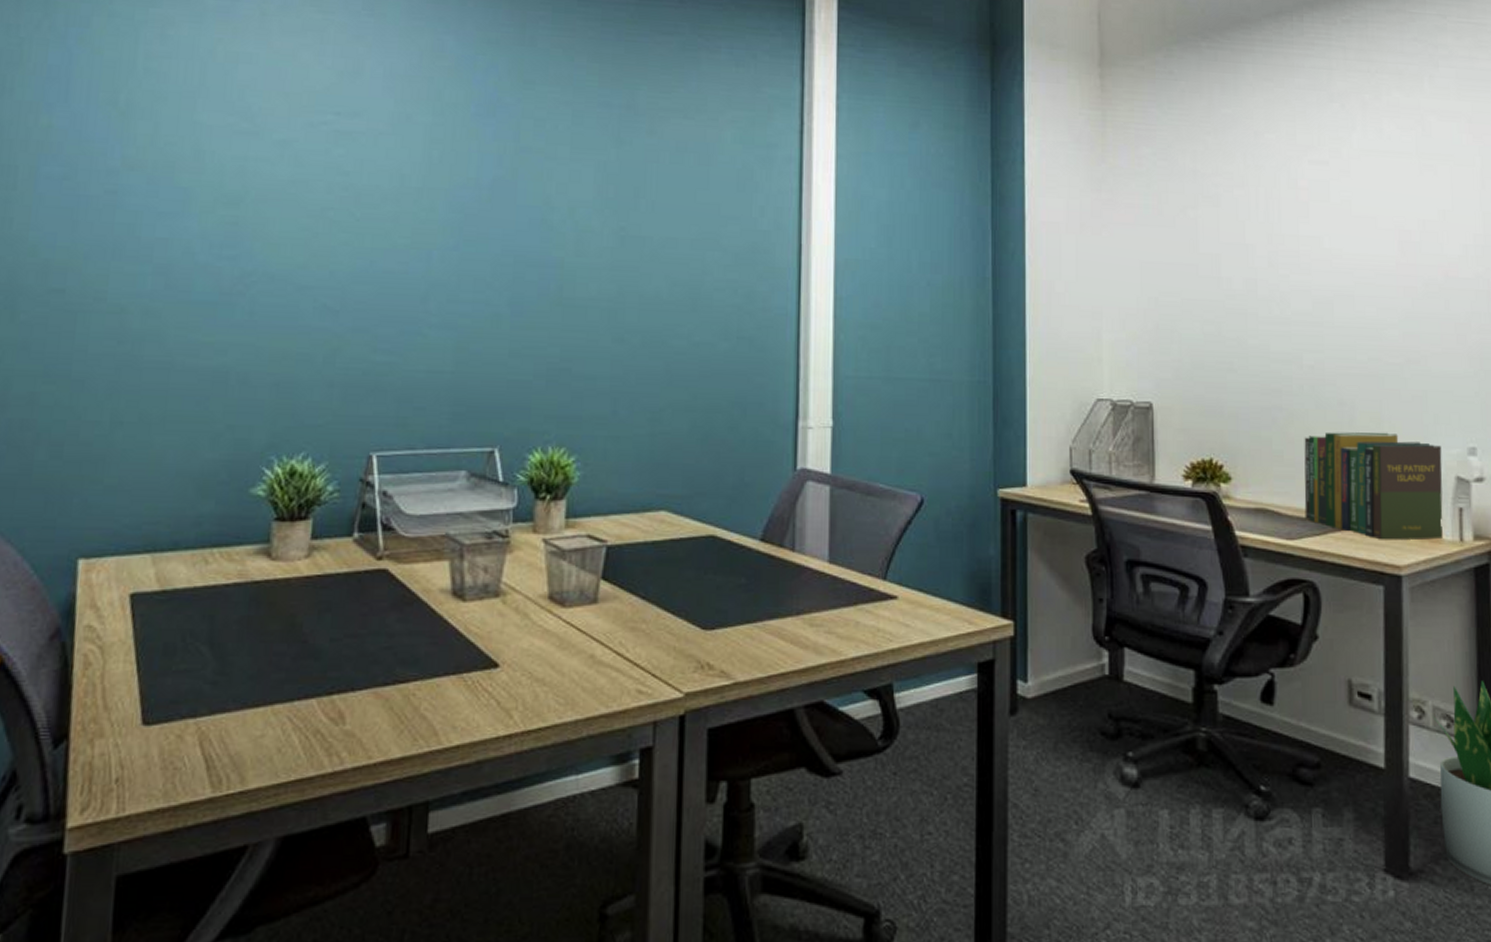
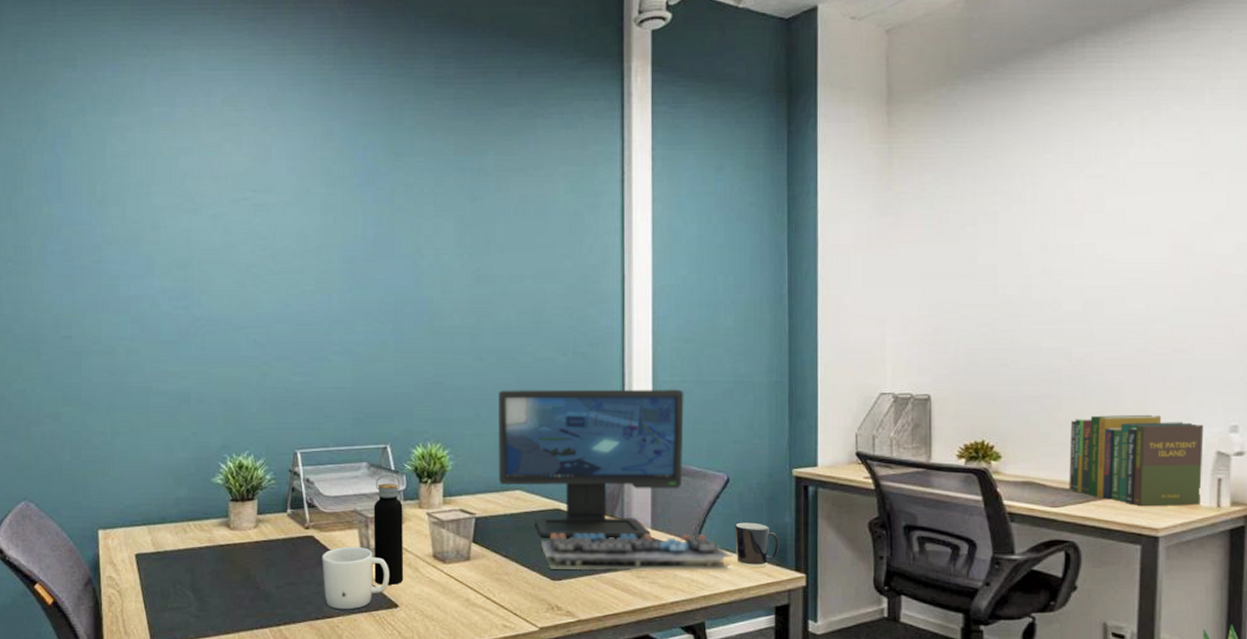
mug: none [396,583,489,672] -> present [322,546,389,610]
water bottle: none [468,488,512,636] -> present [373,475,404,585]
computer monitor: none [638,381,871,574] -> present [498,389,684,538]
computer keyboard: none [689,567,925,617] -> present [540,533,731,571]
mug: none [929,555,983,613] -> present [734,522,779,568]

